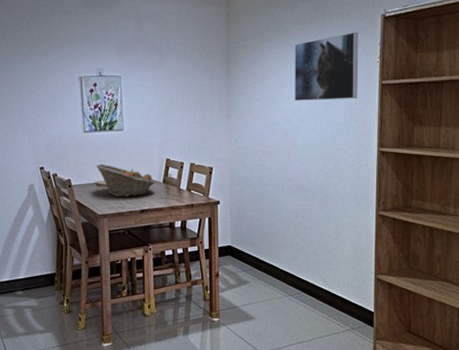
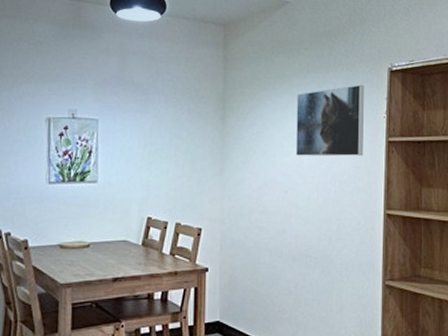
fruit basket: present [97,163,155,197] -> none [61,221,132,262]

